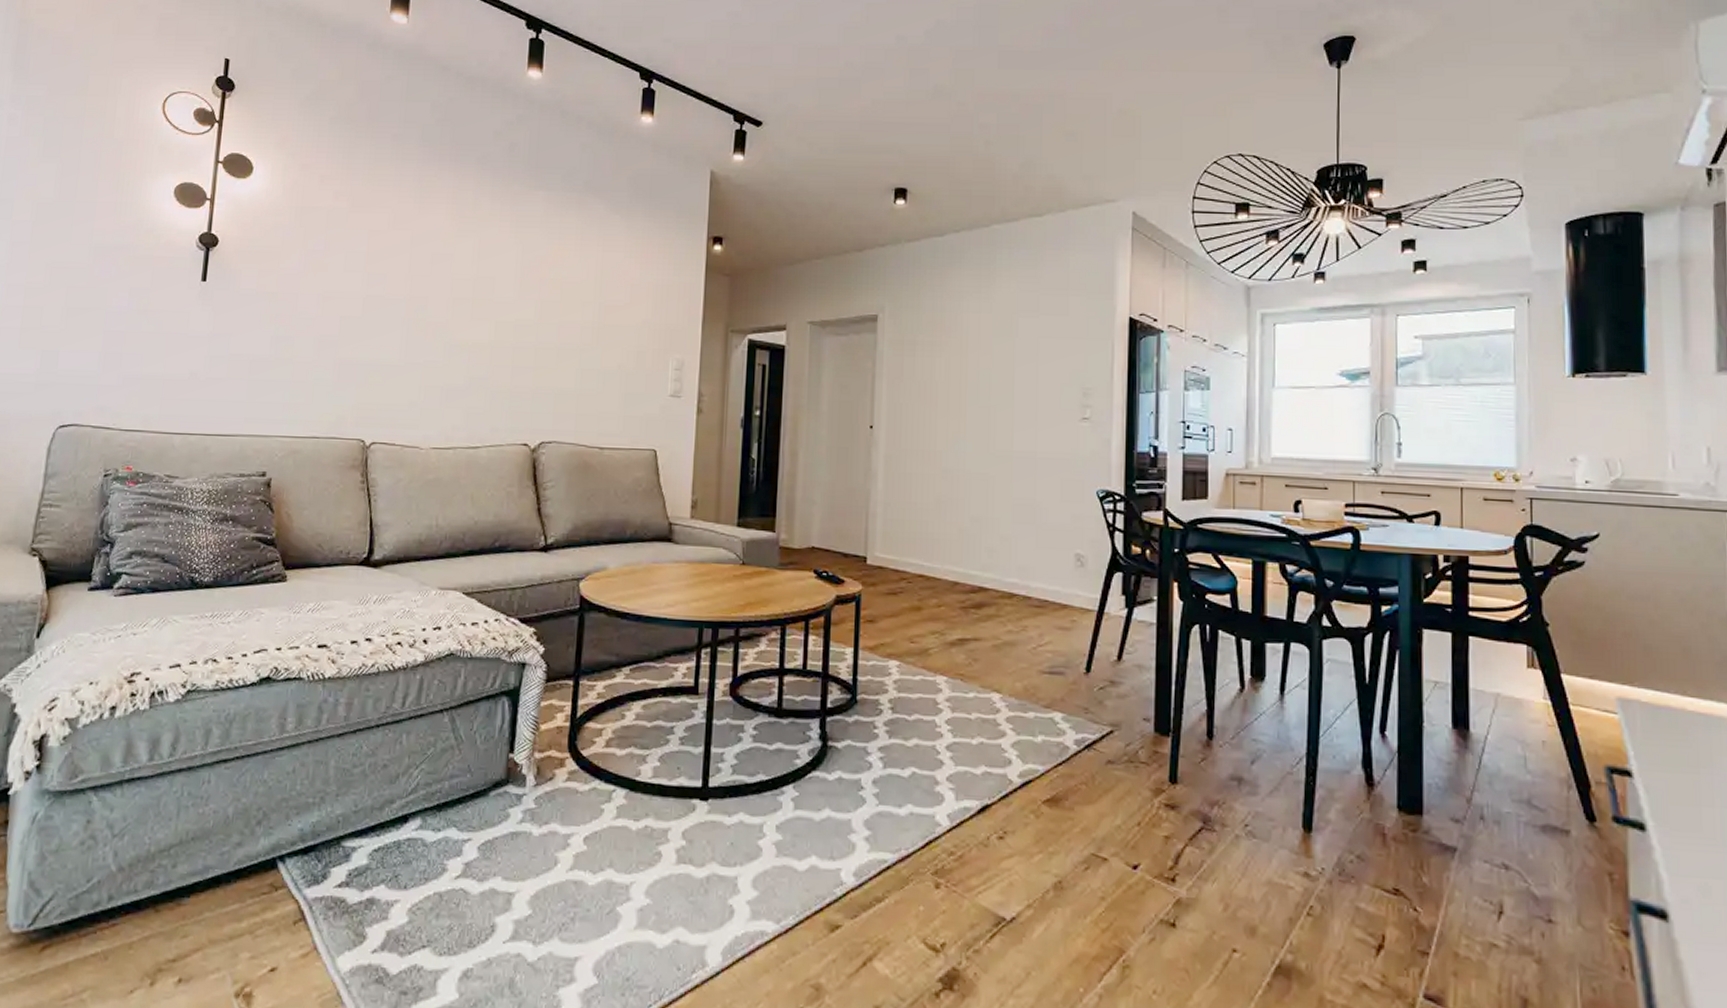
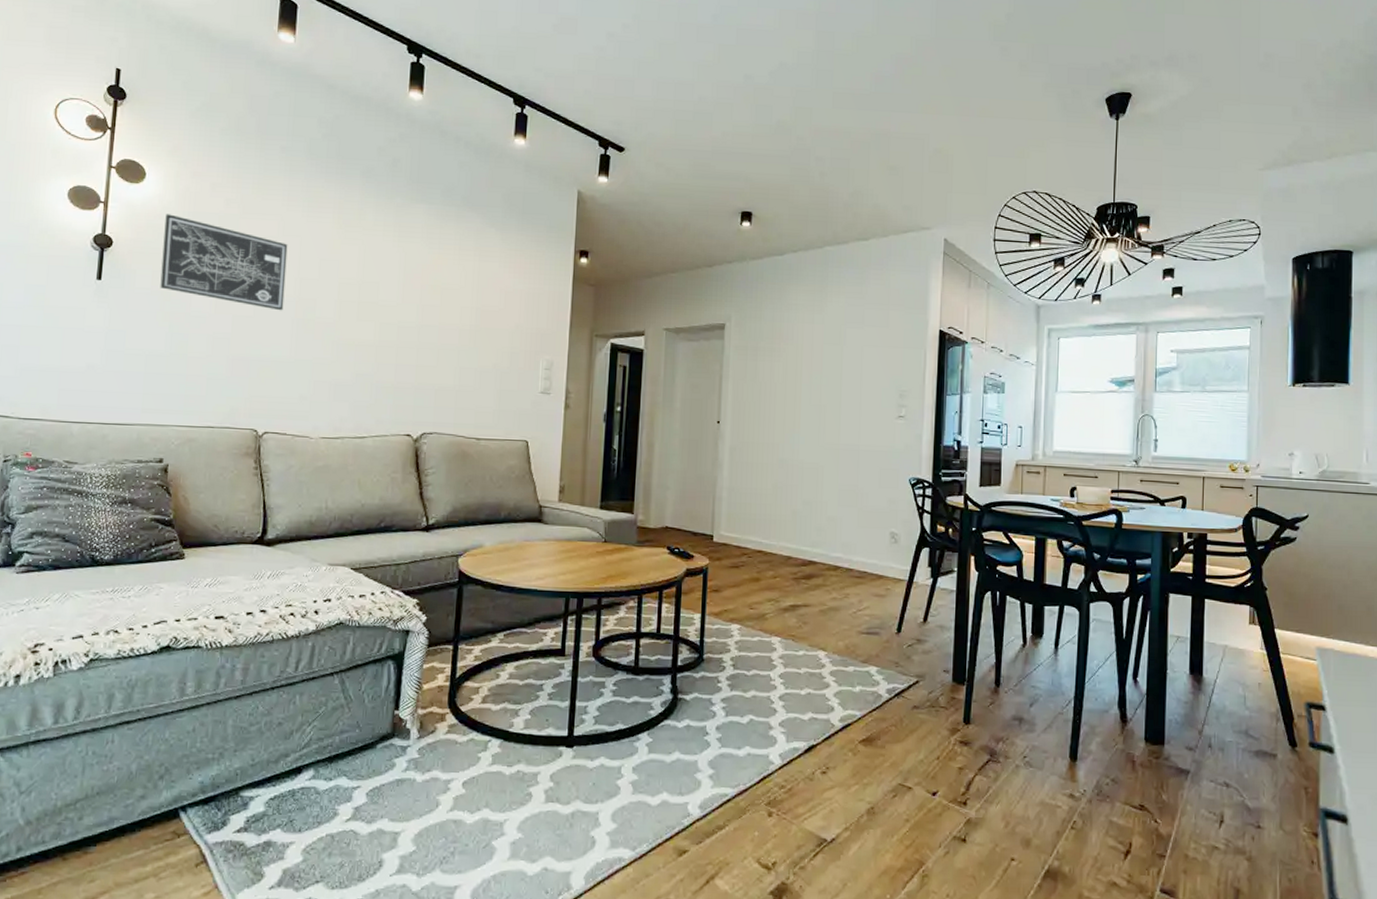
wall art: none [266,210,399,311] -> present [160,214,288,311]

